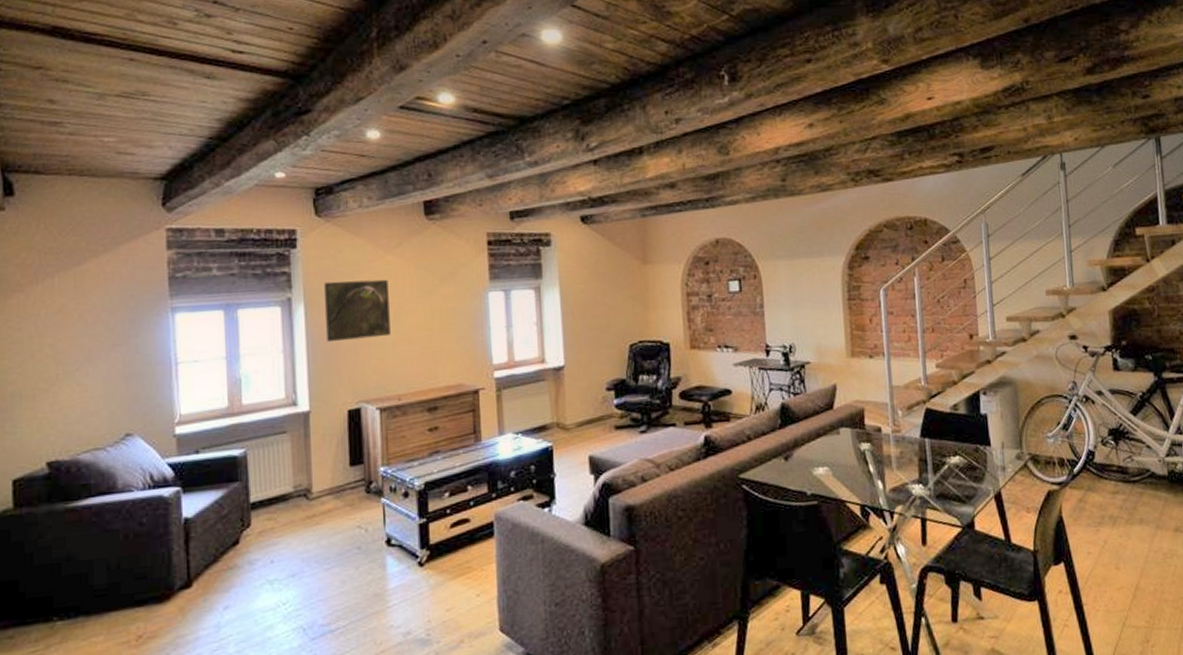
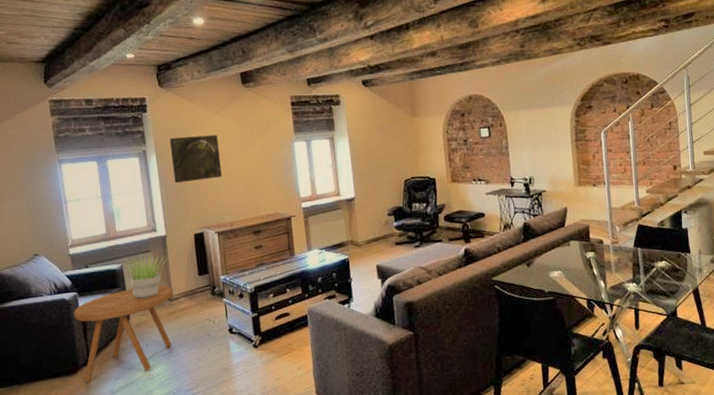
side table: none [172,478,314,613] -> present [73,285,174,382]
potted plant: none [247,437,309,496] -> present [122,255,168,298]

